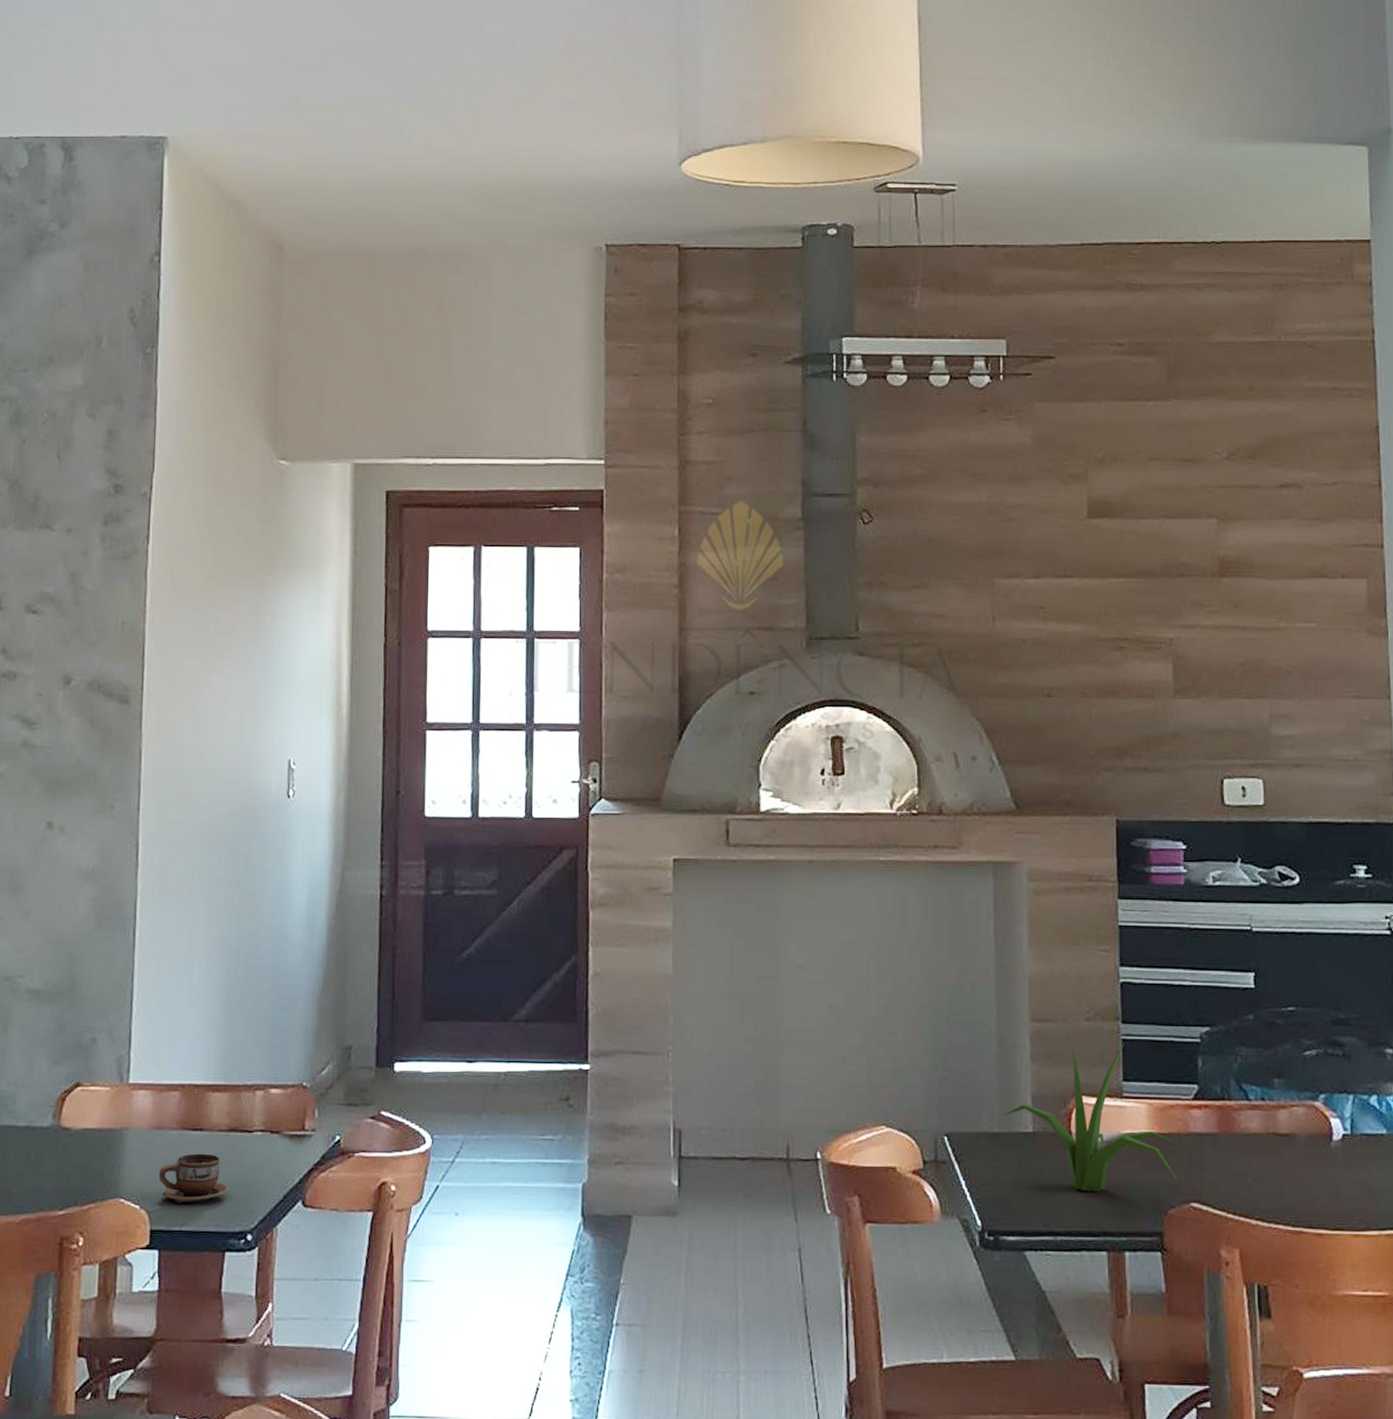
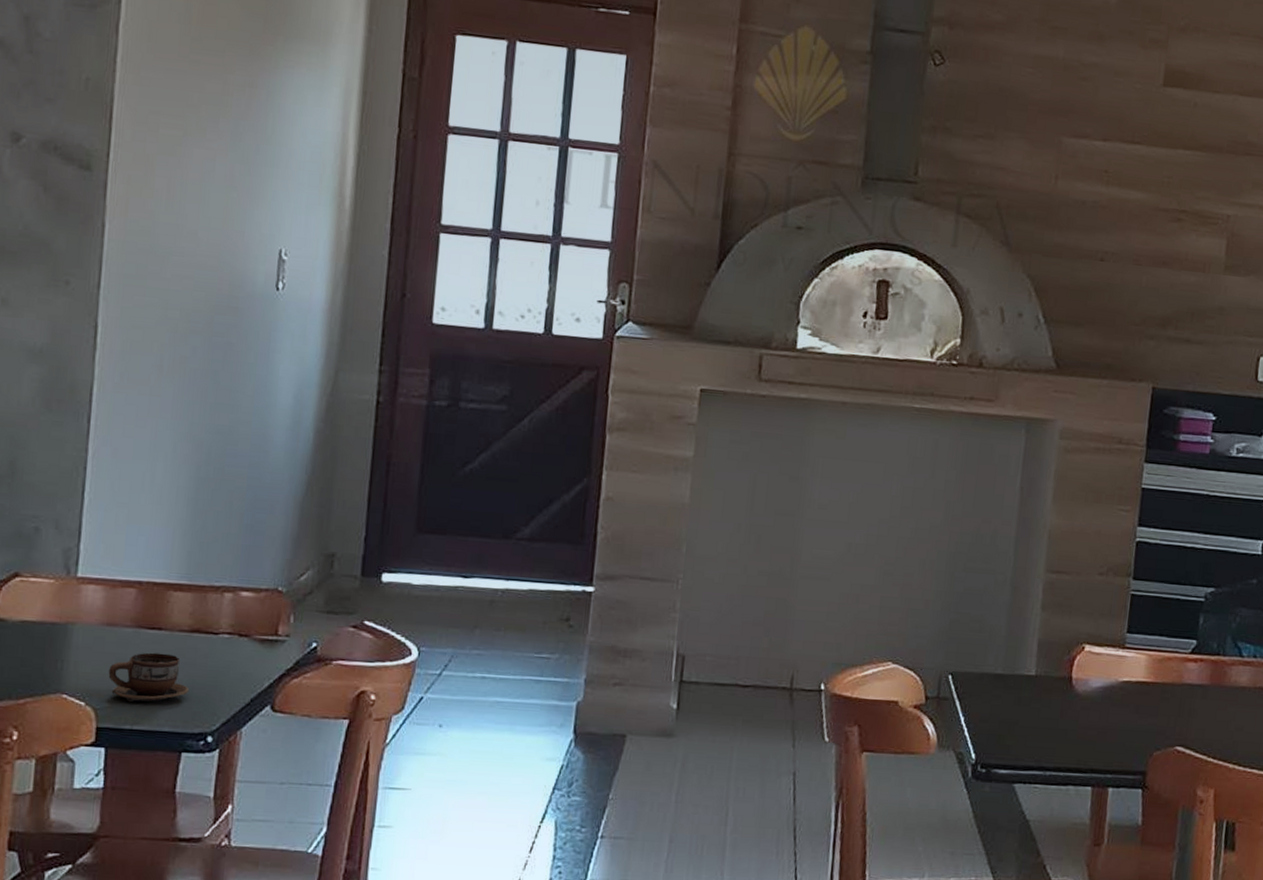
plant: present [1002,1042,1180,1192] -> none [1007,597,1171,733]

